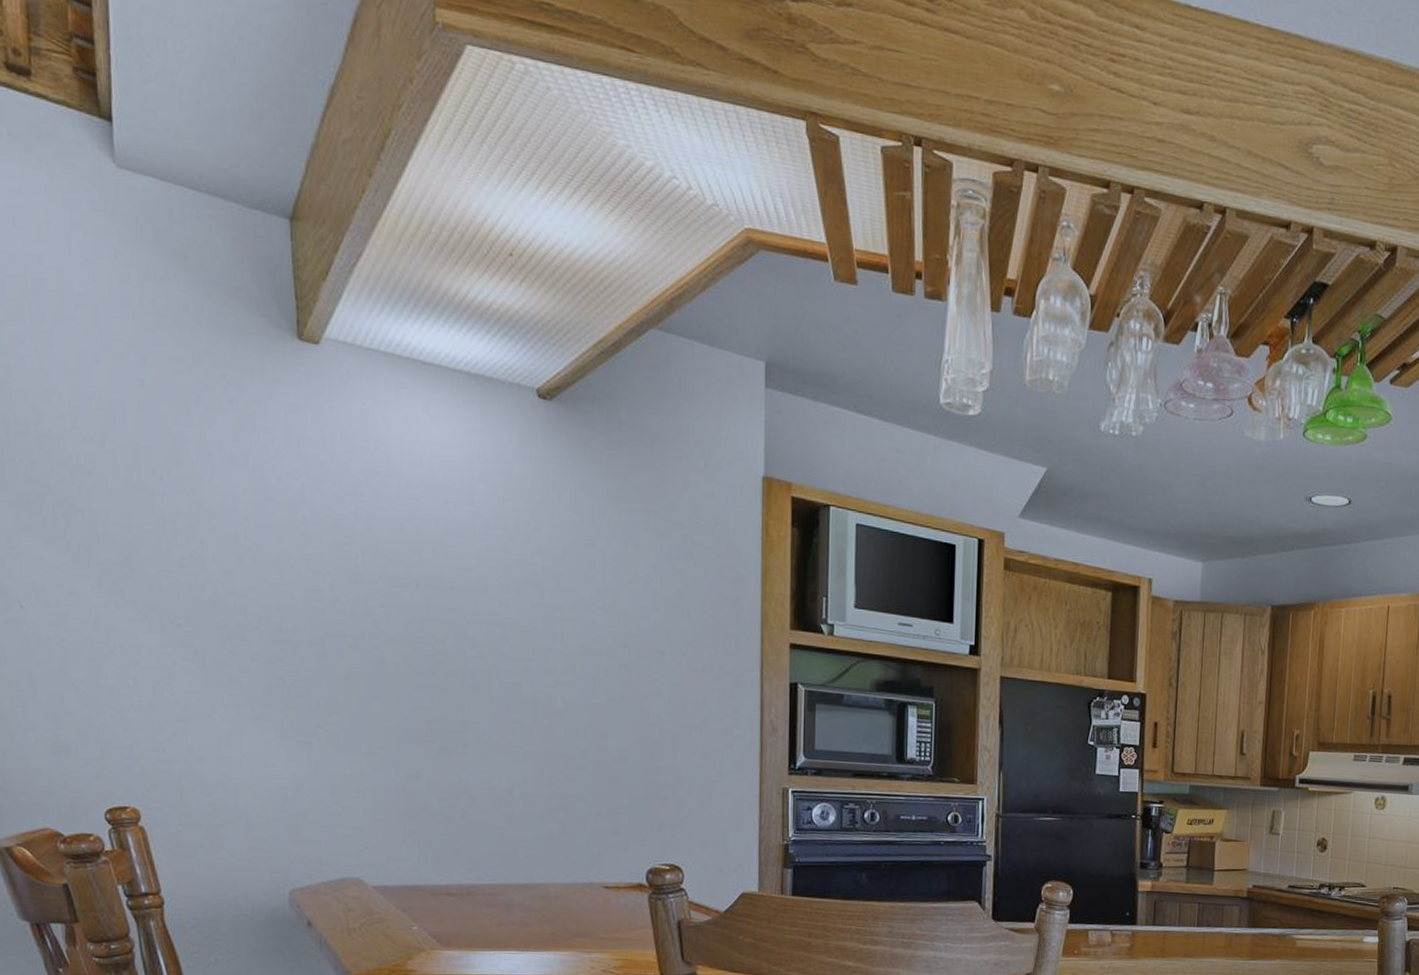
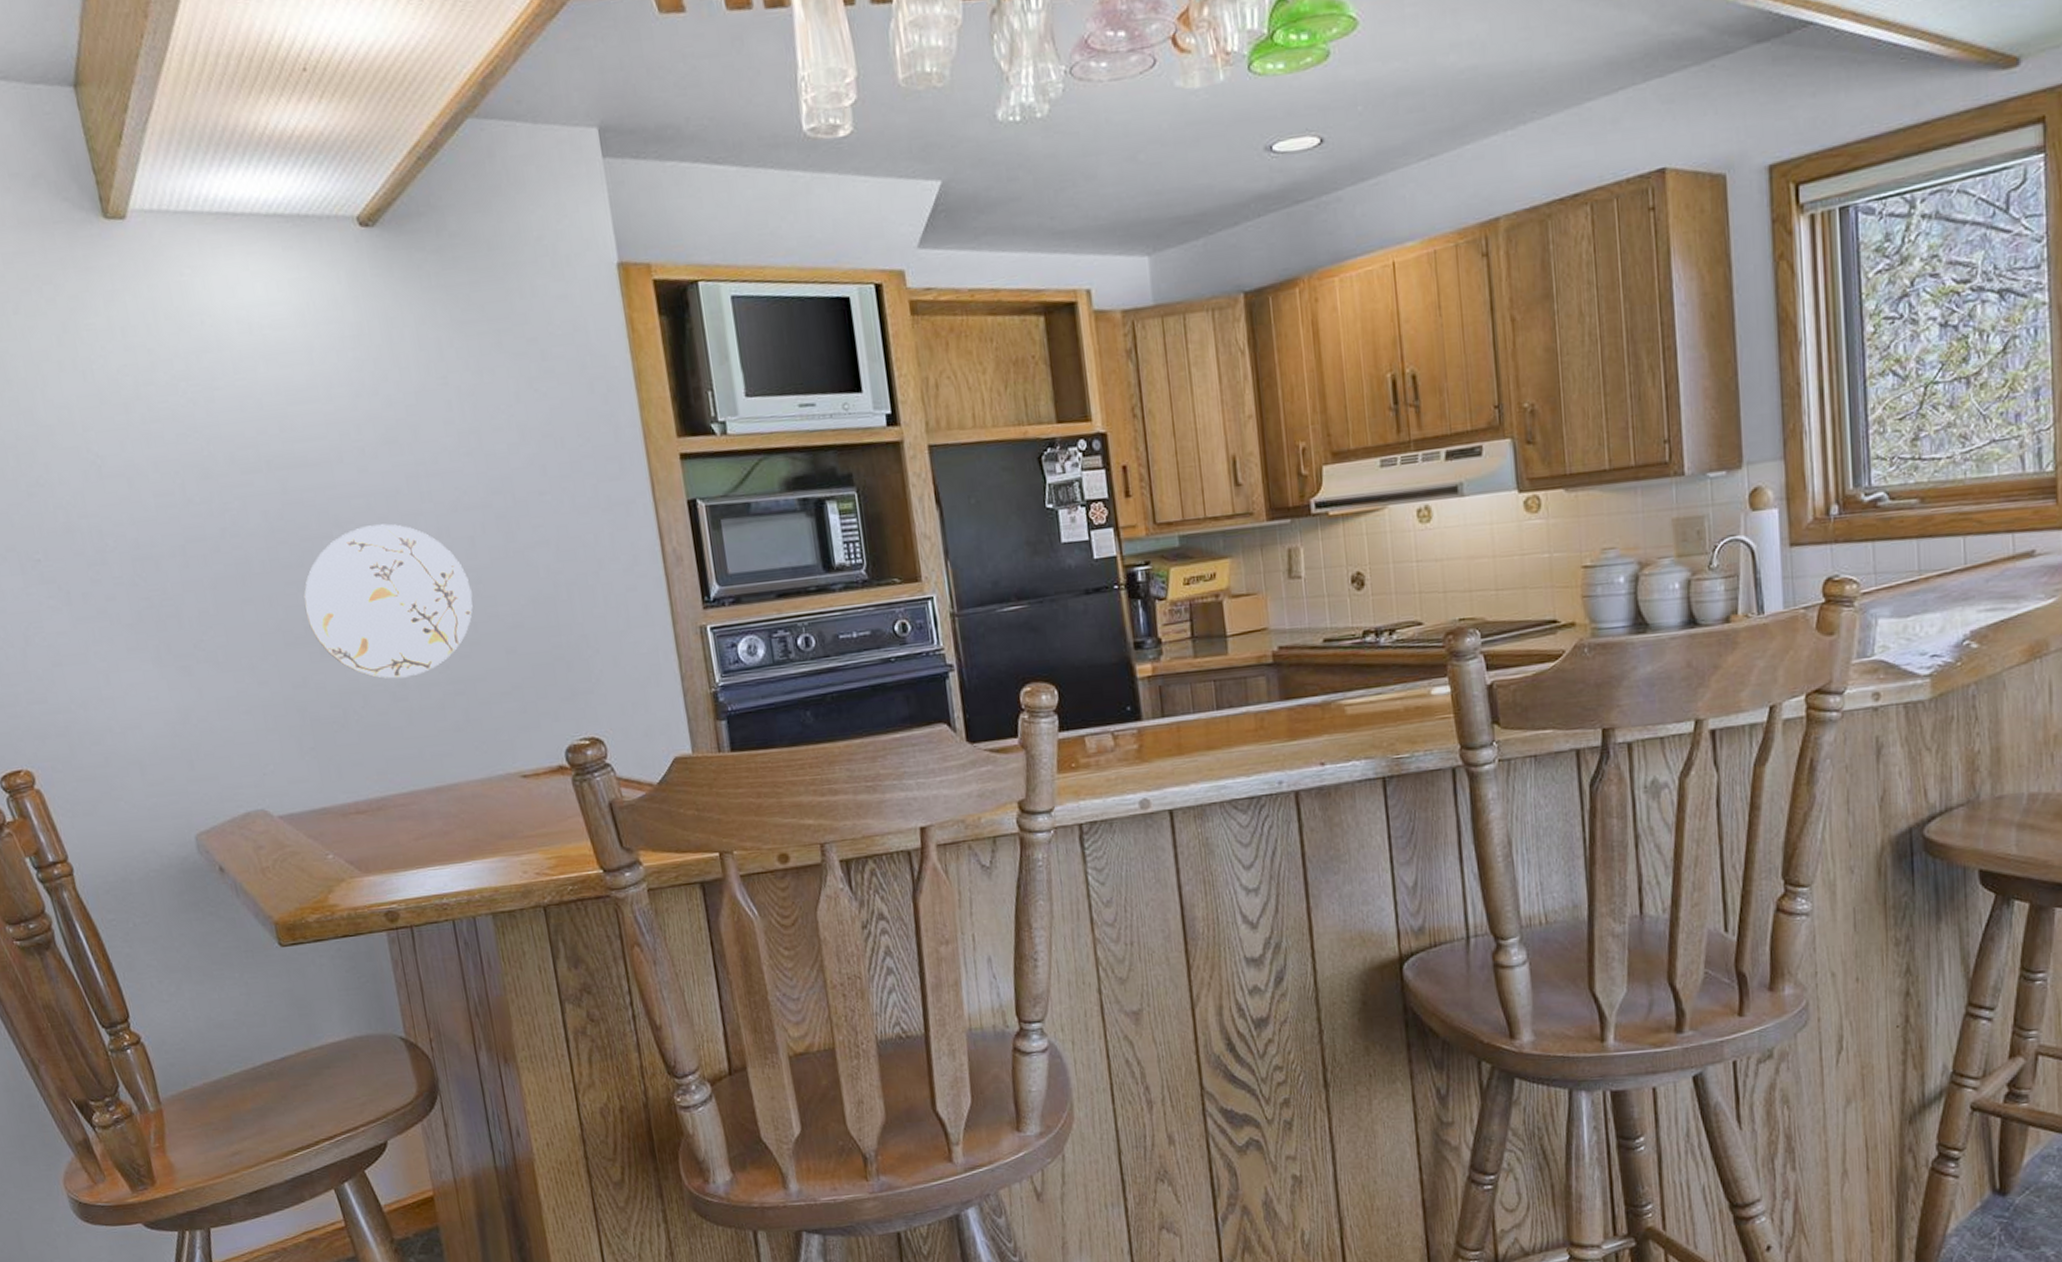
decorative plate: none [429,651,586,787] -> present [304,524,473,679]

